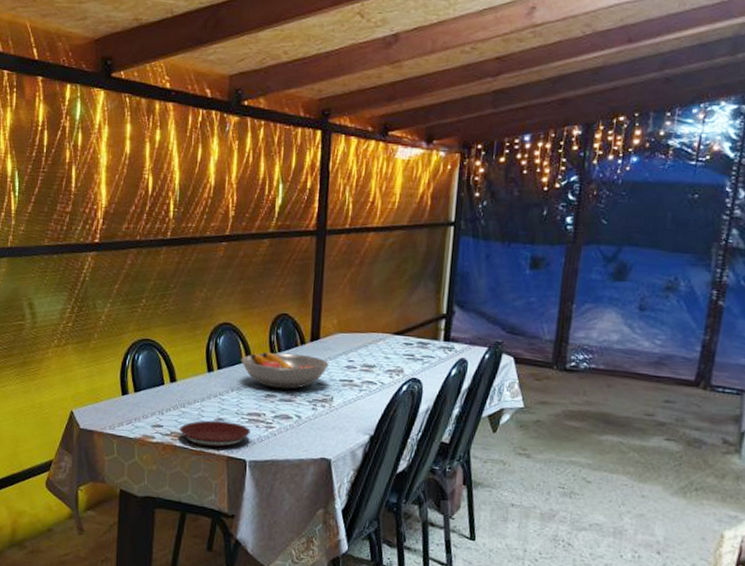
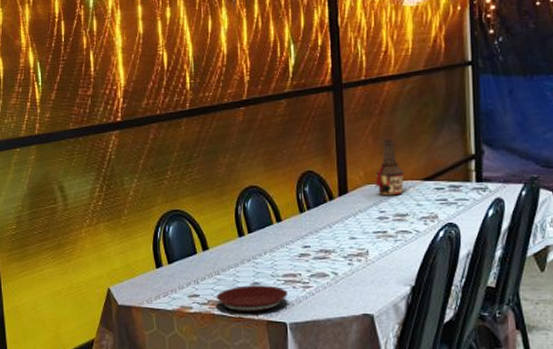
fruit bowl: present [241,352,329,389] -> none [270,210,360,247]
bottle: none [347,291,377,347] -> present [375,140,405,196]

